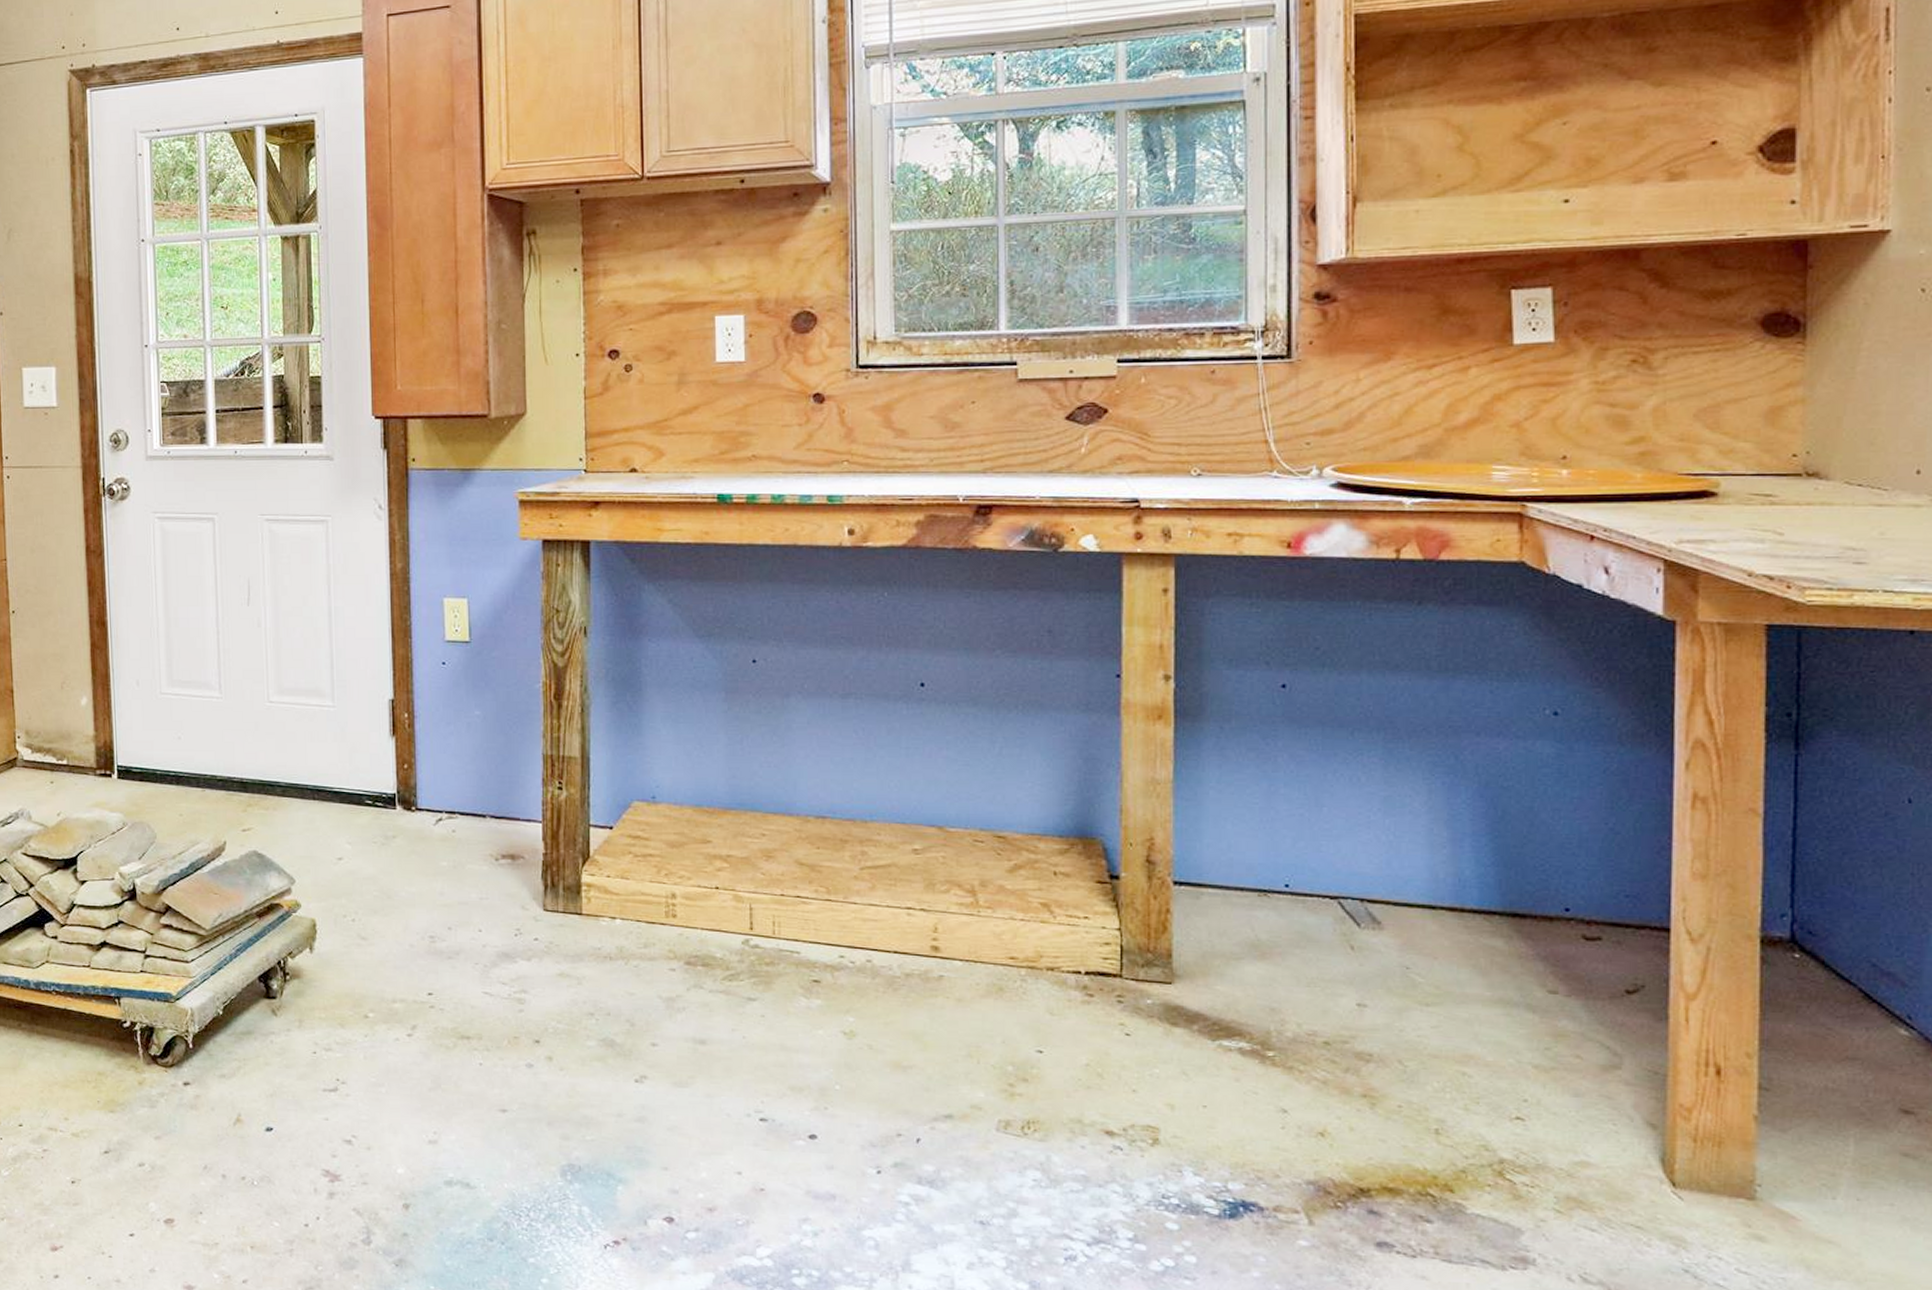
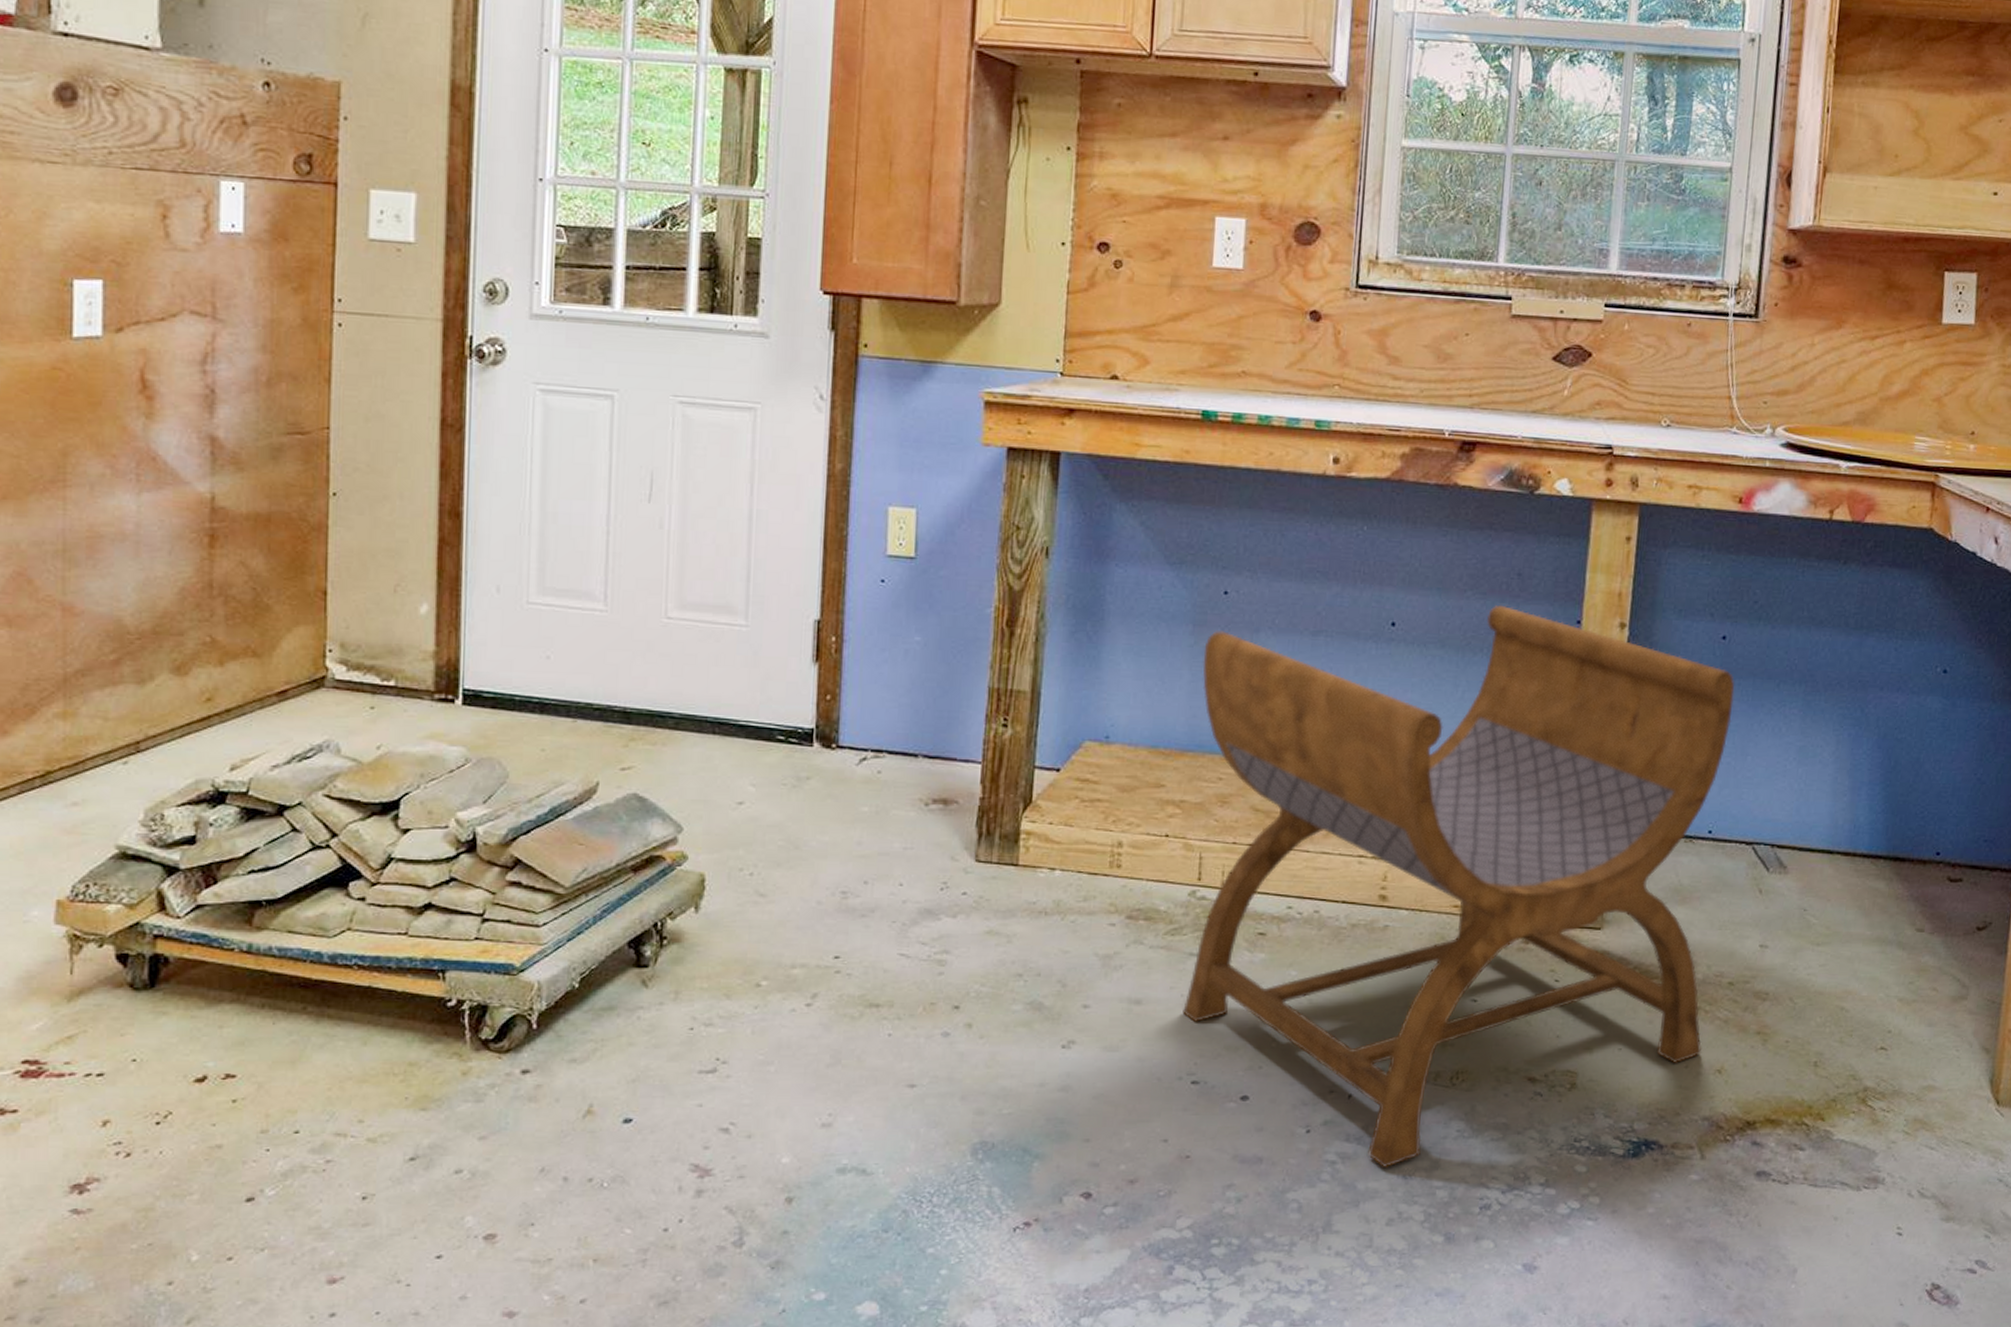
stool: none [737,662,1301,1212] -> present [1182,604,1735,1167]

